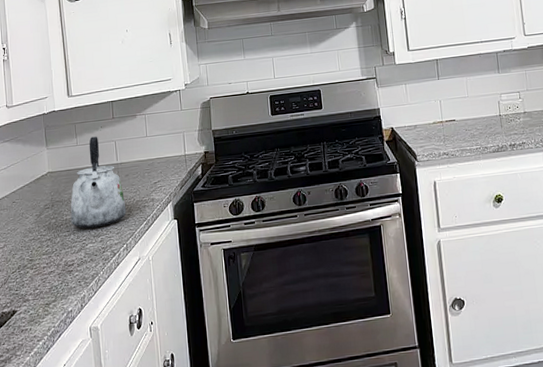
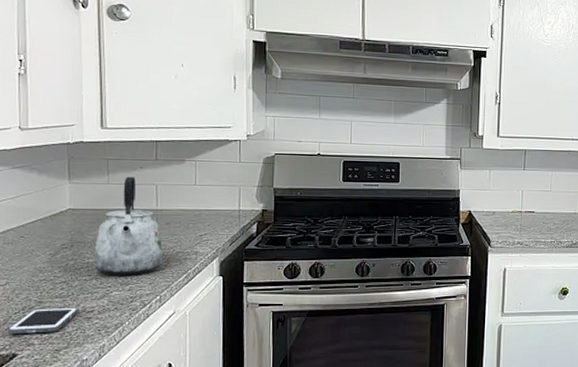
cell phone: none [7,262,62,292] -> present [7,307,79,334]

